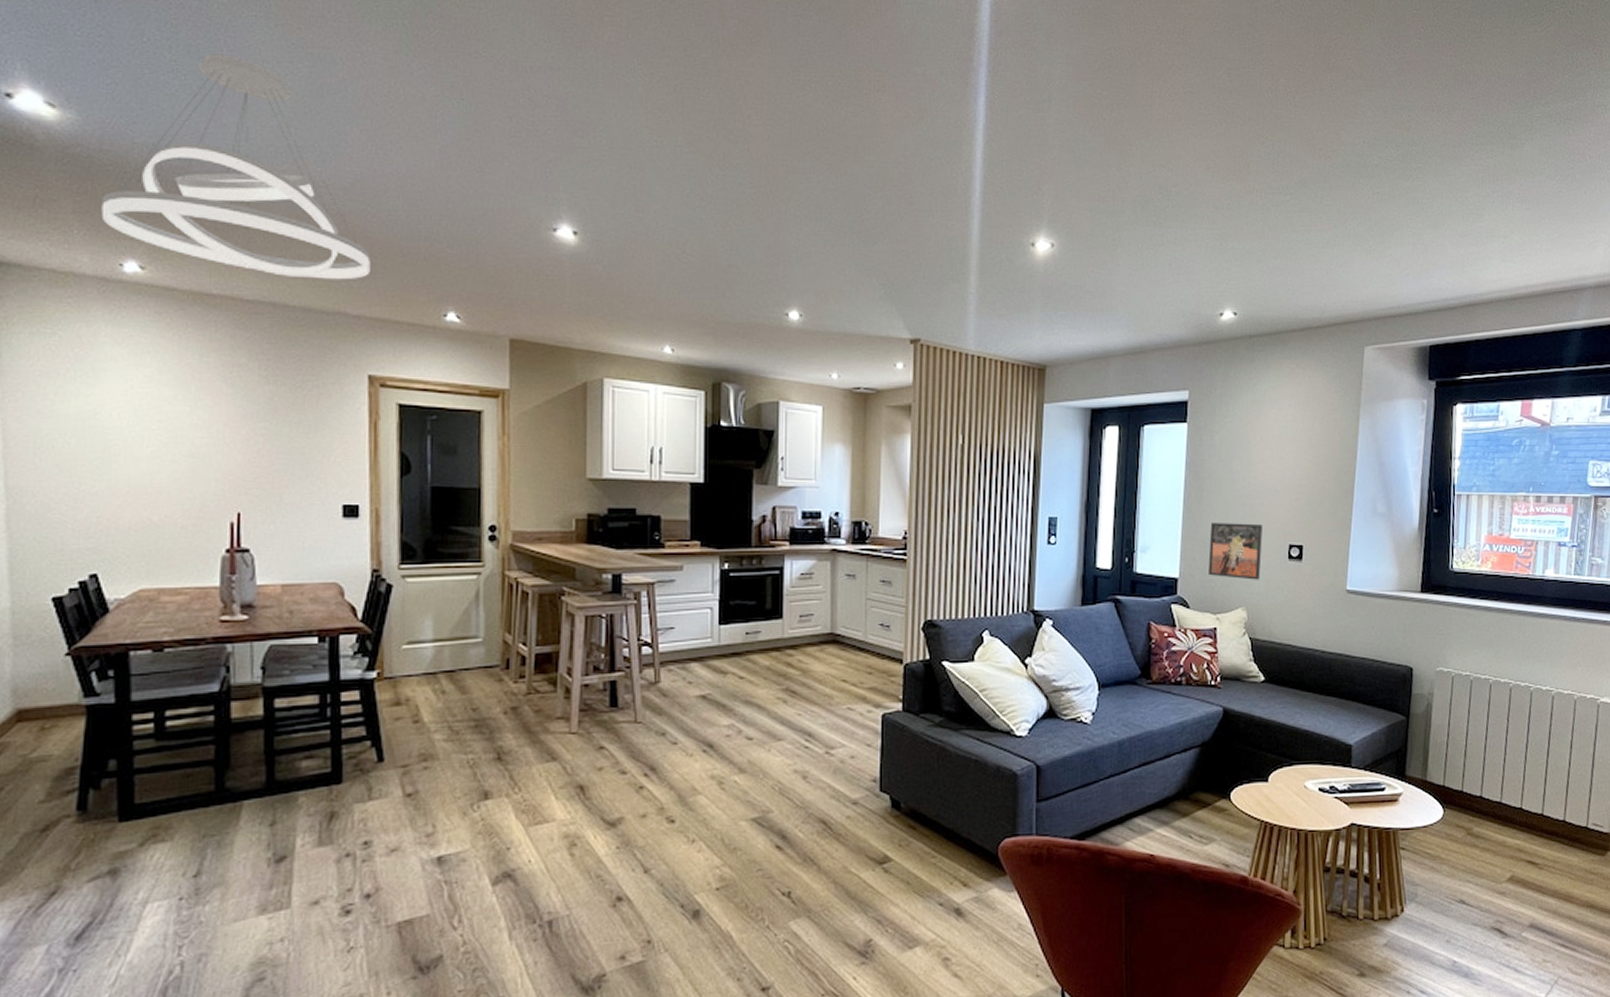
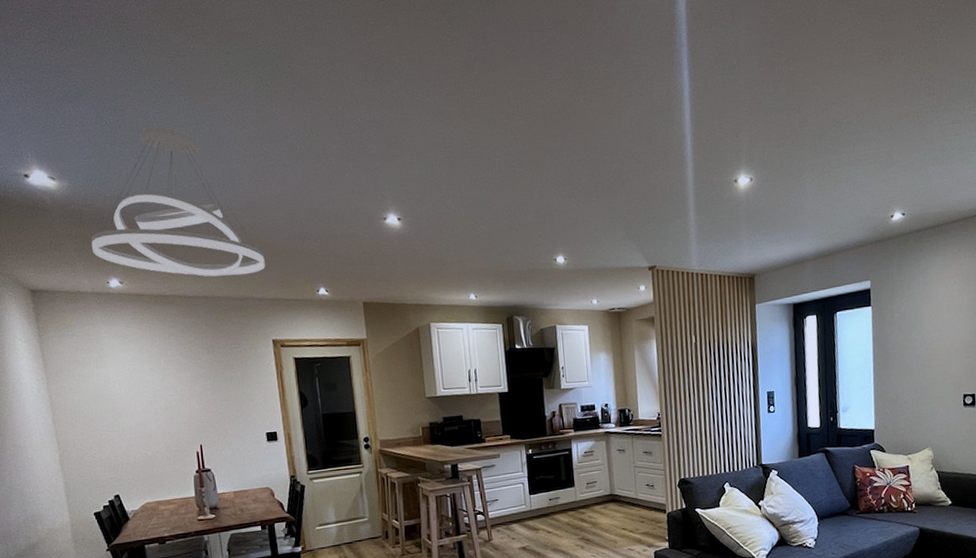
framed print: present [1208,522,1263,580] -> none [897,380,942,426]

